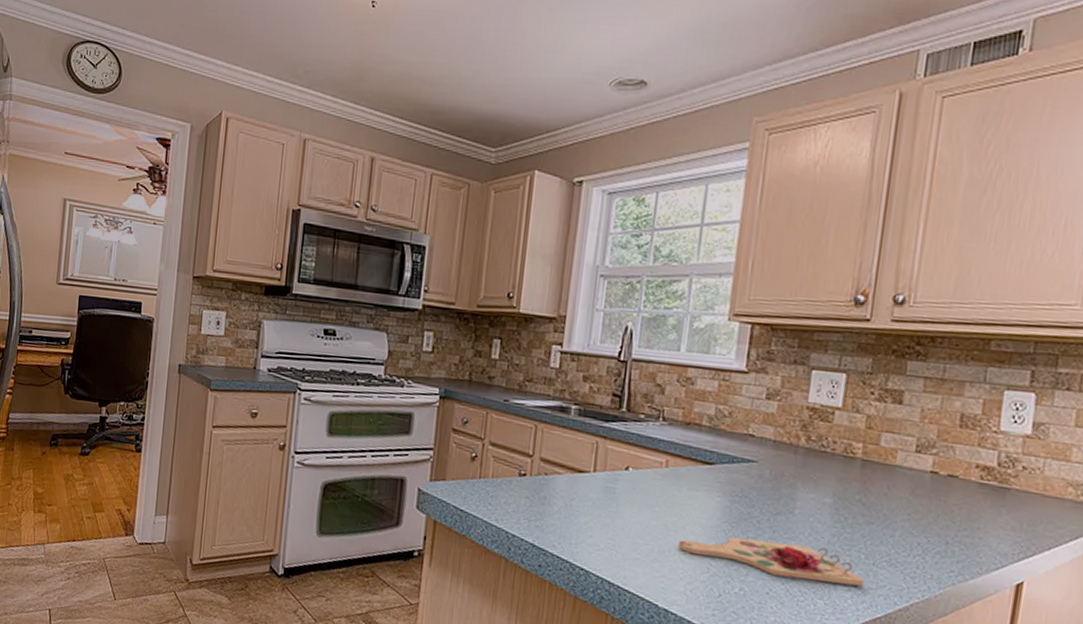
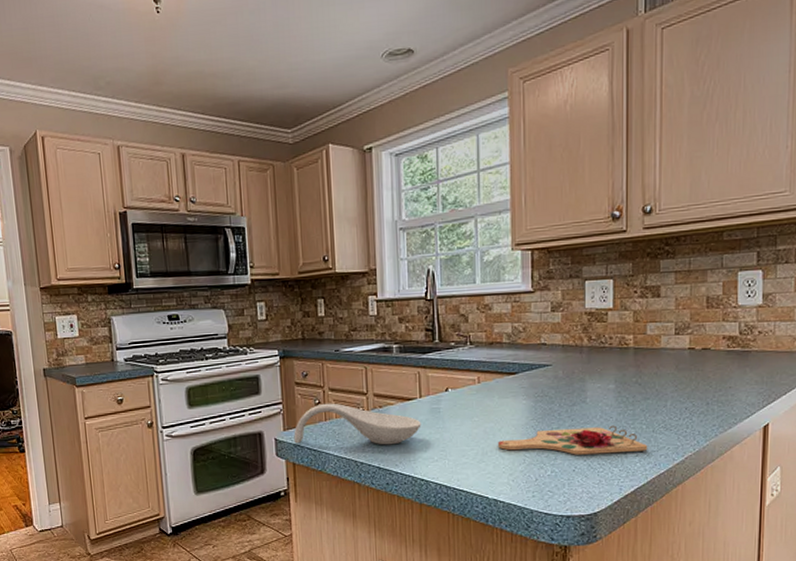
spoon rest: none [439,458,591,521] -> present [294,403,421,445]

